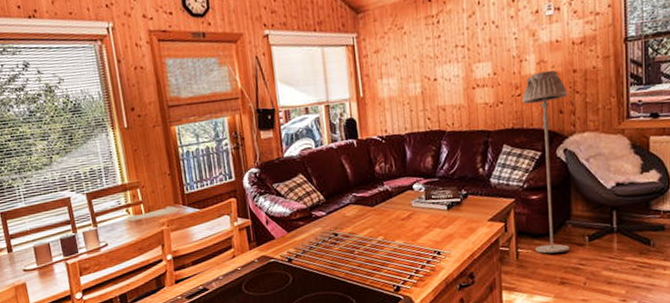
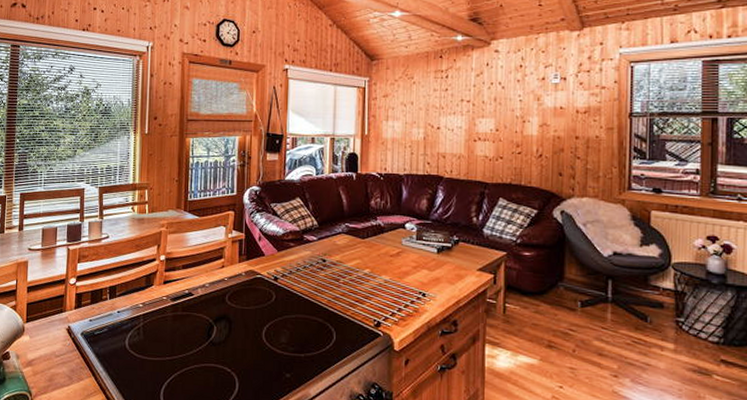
floor lamp: present [522,70,569,254] -> none [522,133,569,314]

